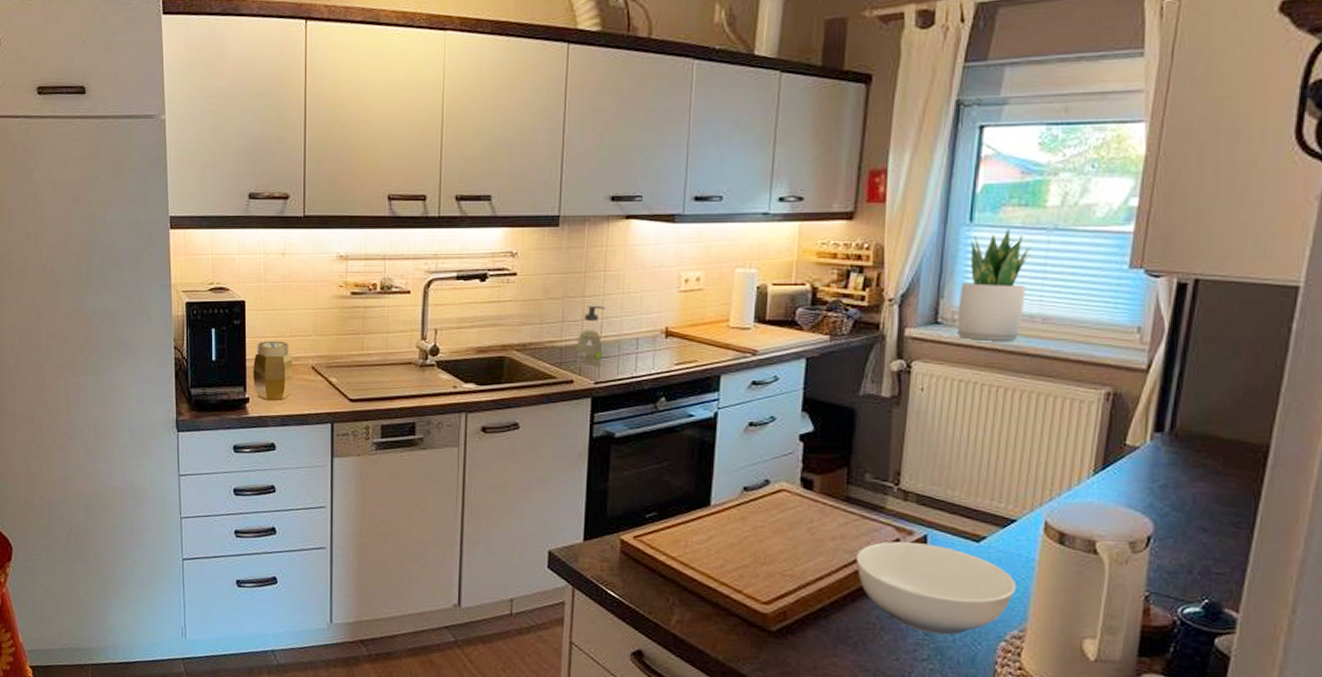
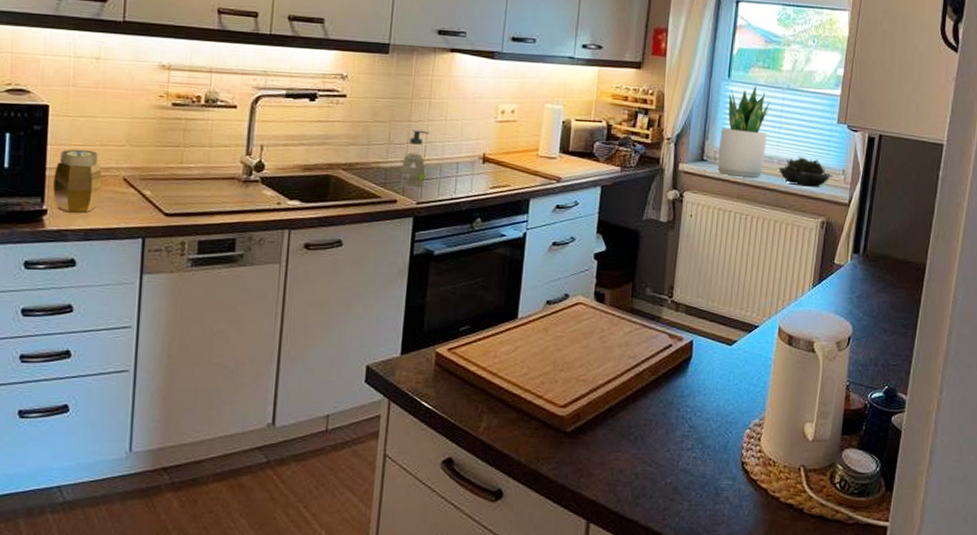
bowl: present [856,541,1017,635] -> none [638,347,759,426]
succulent plant: none [1041,312,1120,349] -> present [778,156,831,186]

